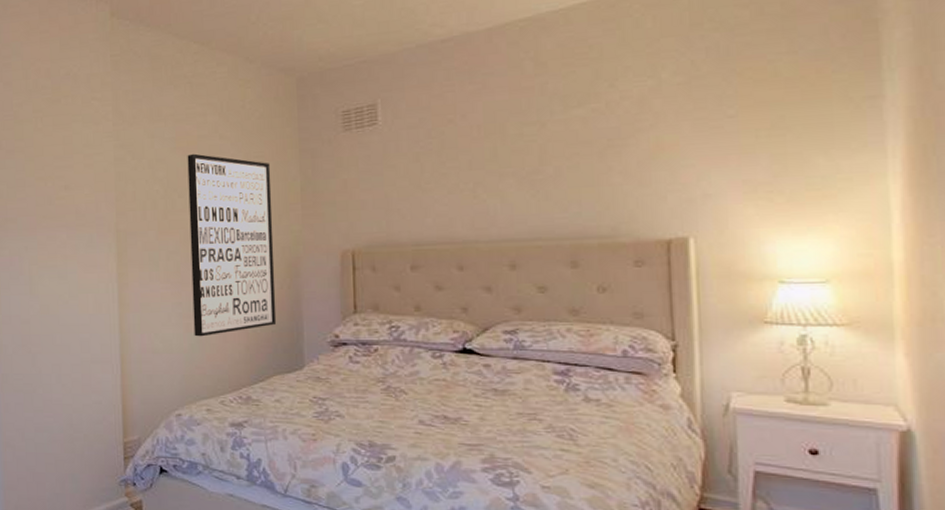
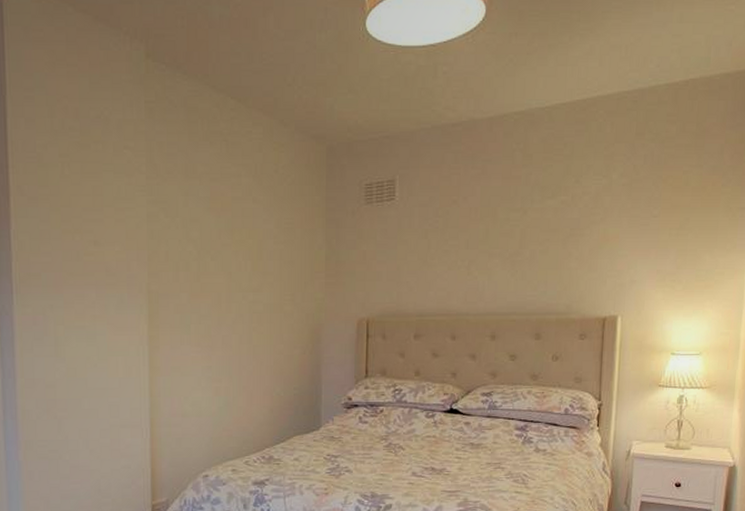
wall art: present [187,153,277,337] -> none [221,215,299,400]

